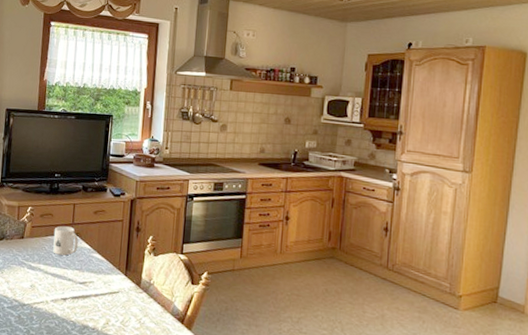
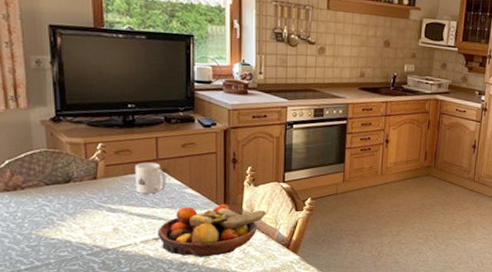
fruit bowl: none [66,271,163,323] -> present [158,205,266,257]

